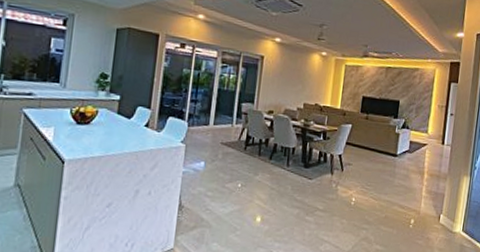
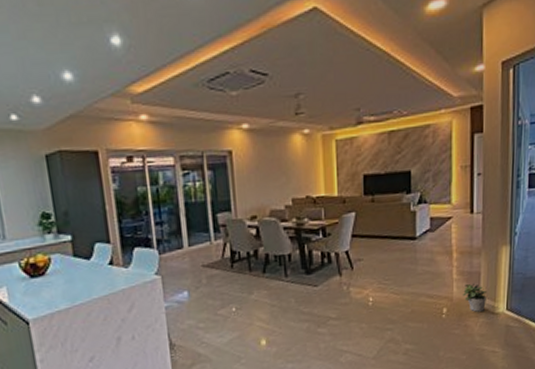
potted plant: none [427,202,449,228] -> present [462,282,488,312]

